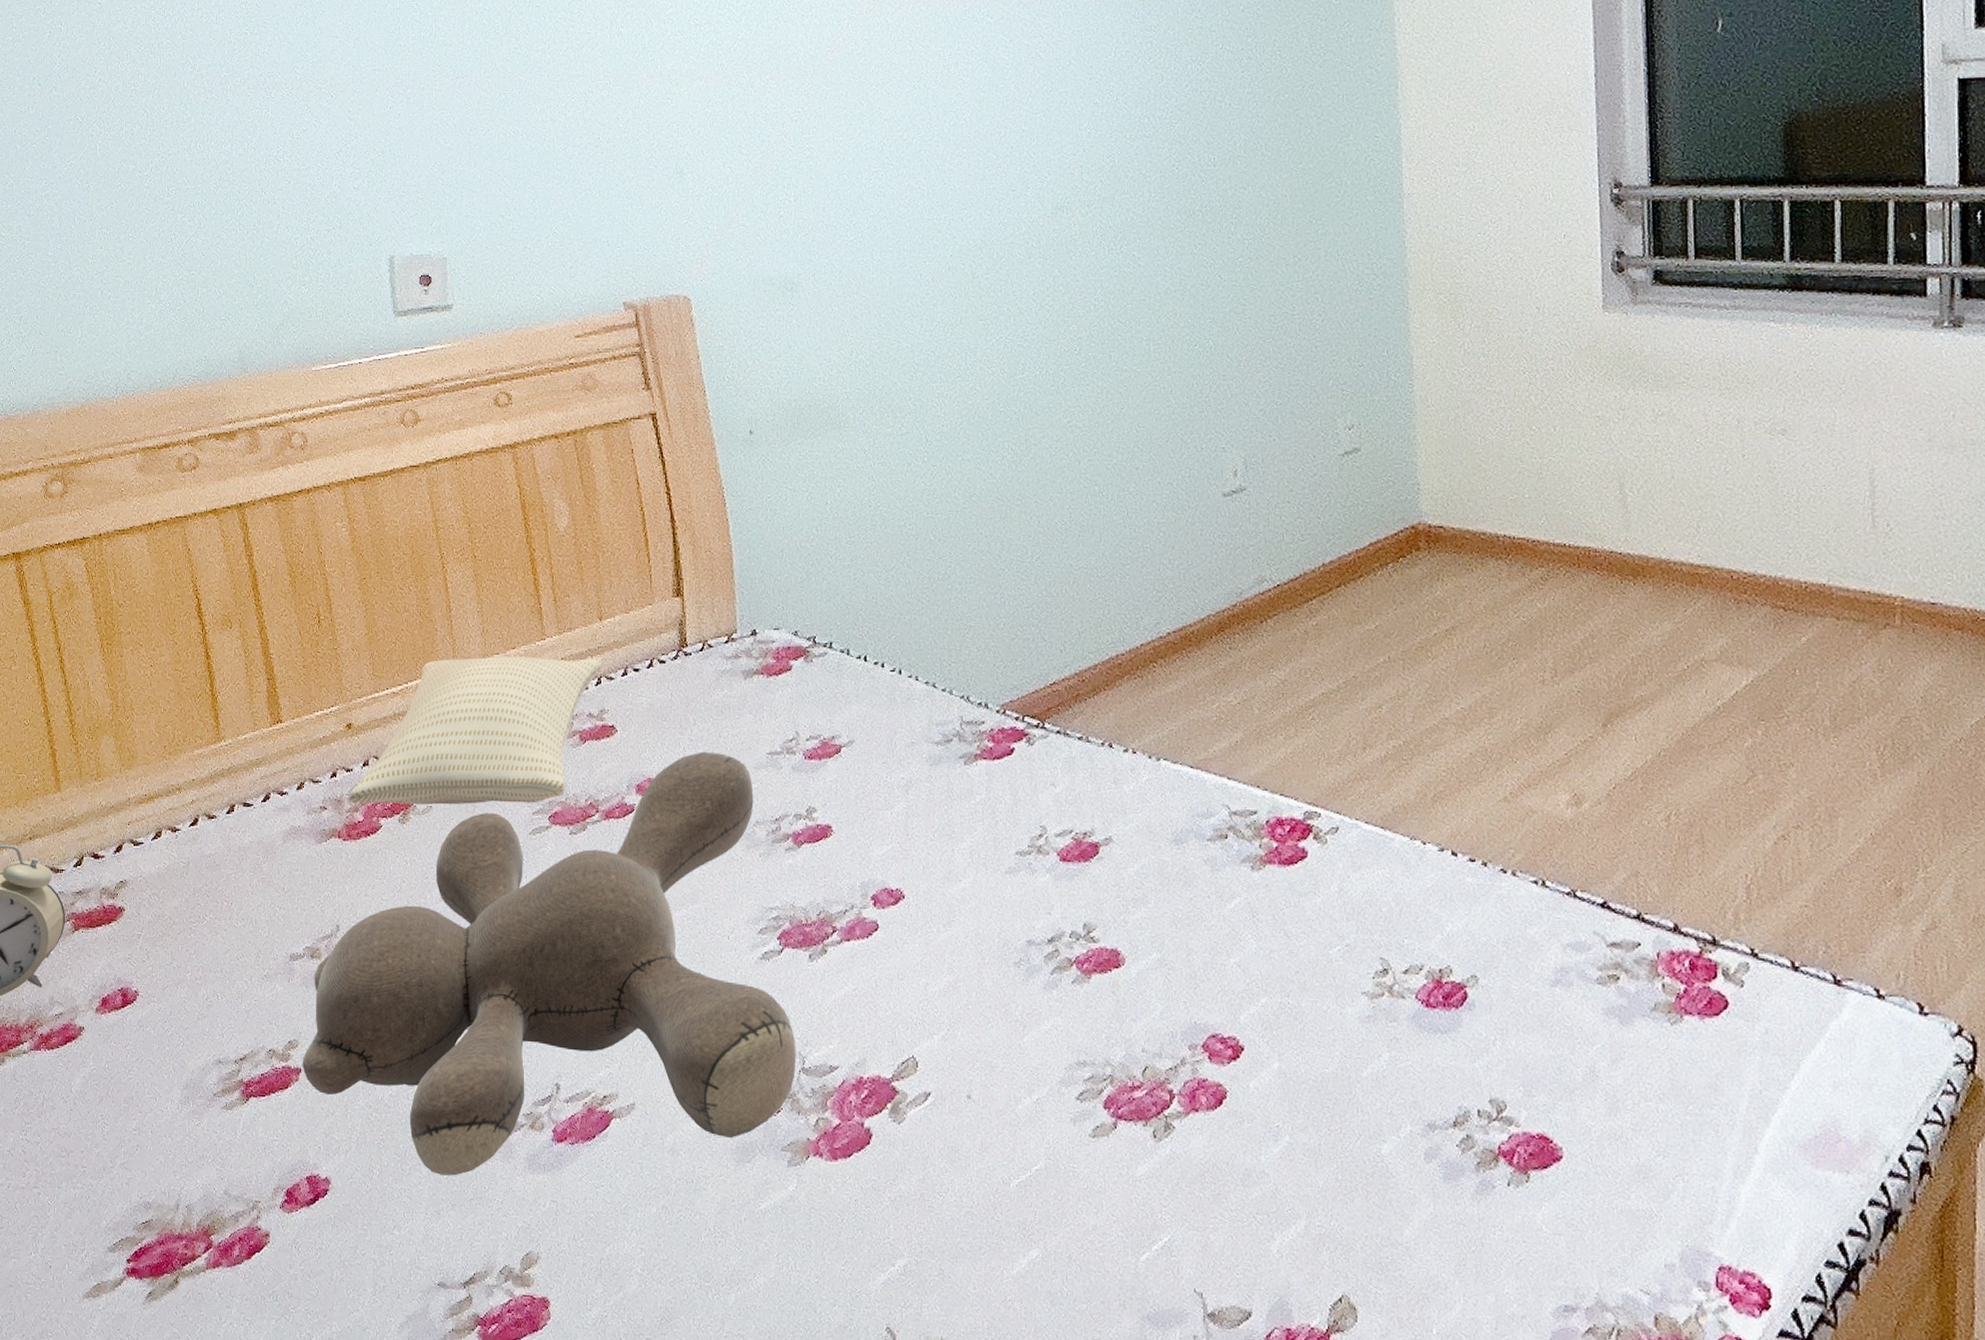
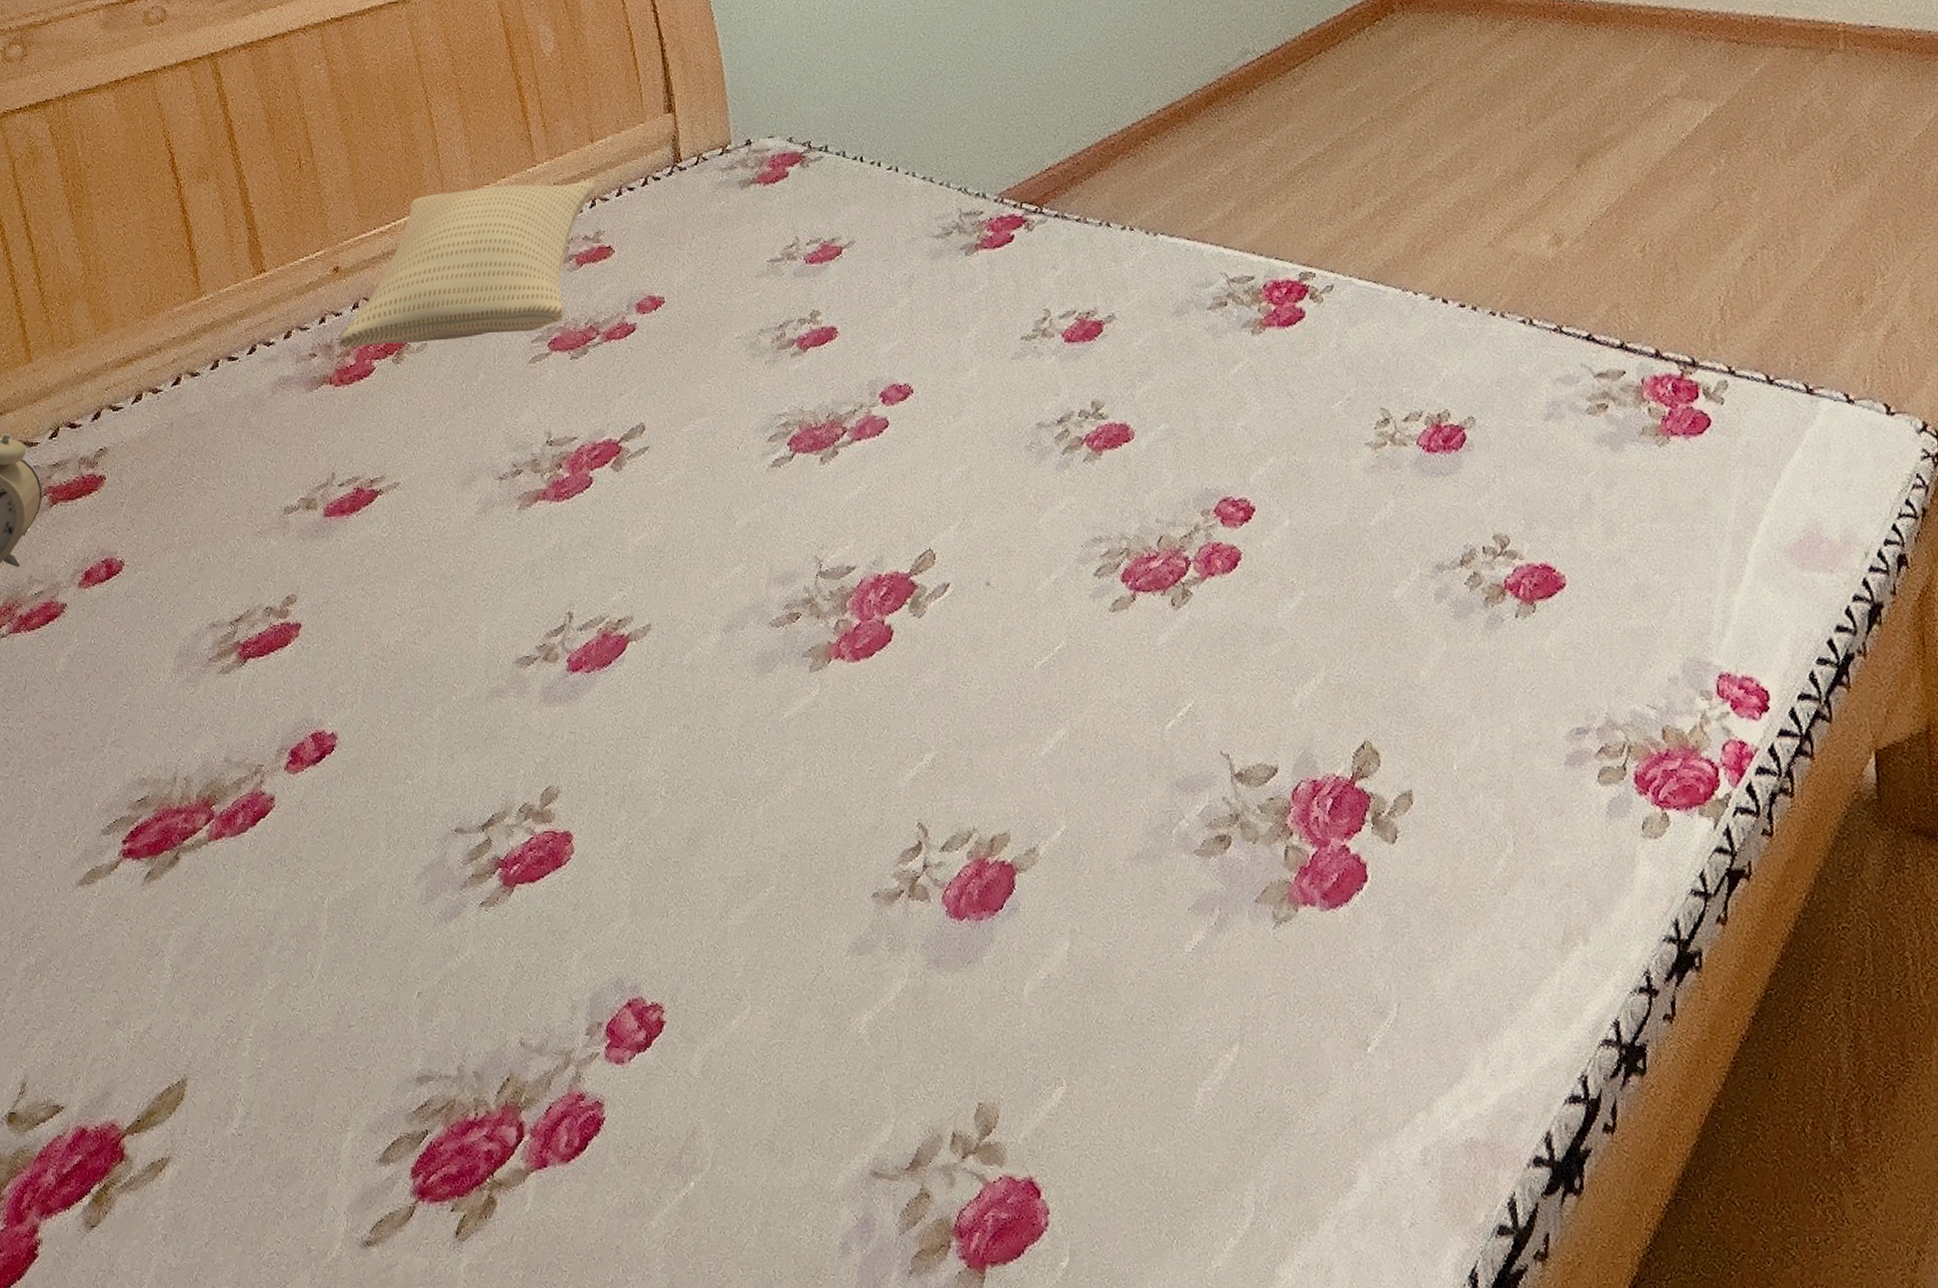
stuffed bear: present [302,751,796,1176] -> none [301,264,813,718]

